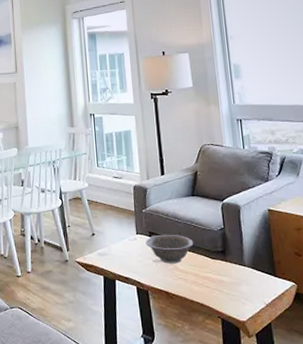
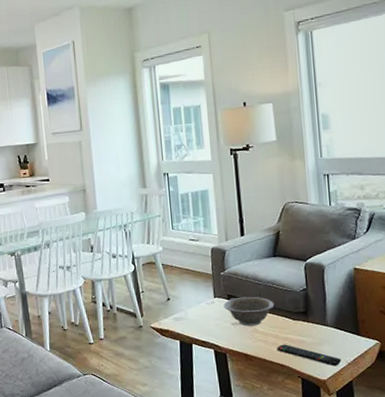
remote control: none [197,283,260,308] -> present [277,344,342,367]

